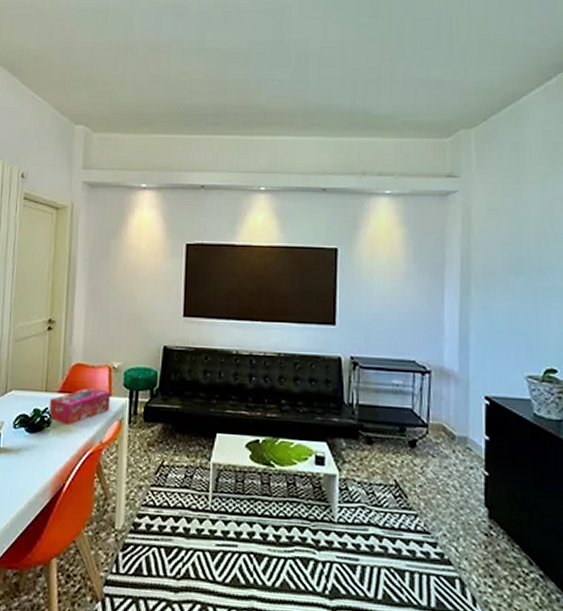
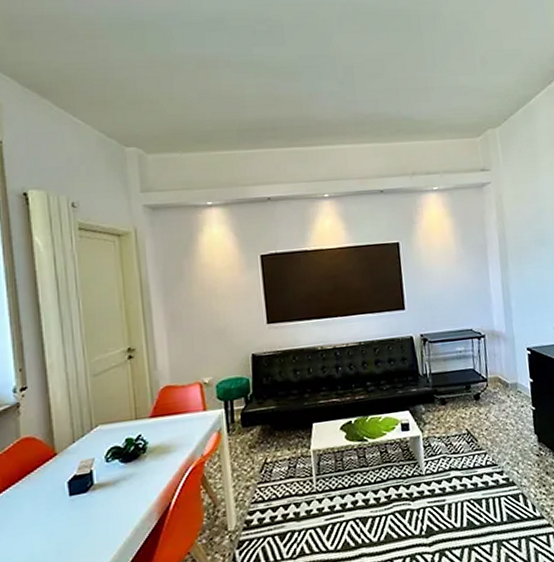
tissue box: present [49,386,111,426] -> none [142,405,207,448]

